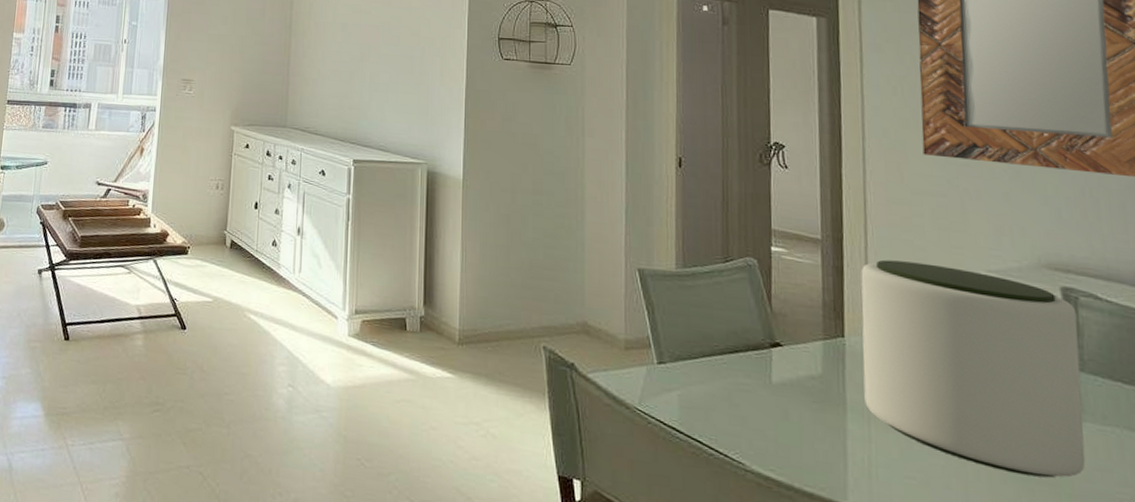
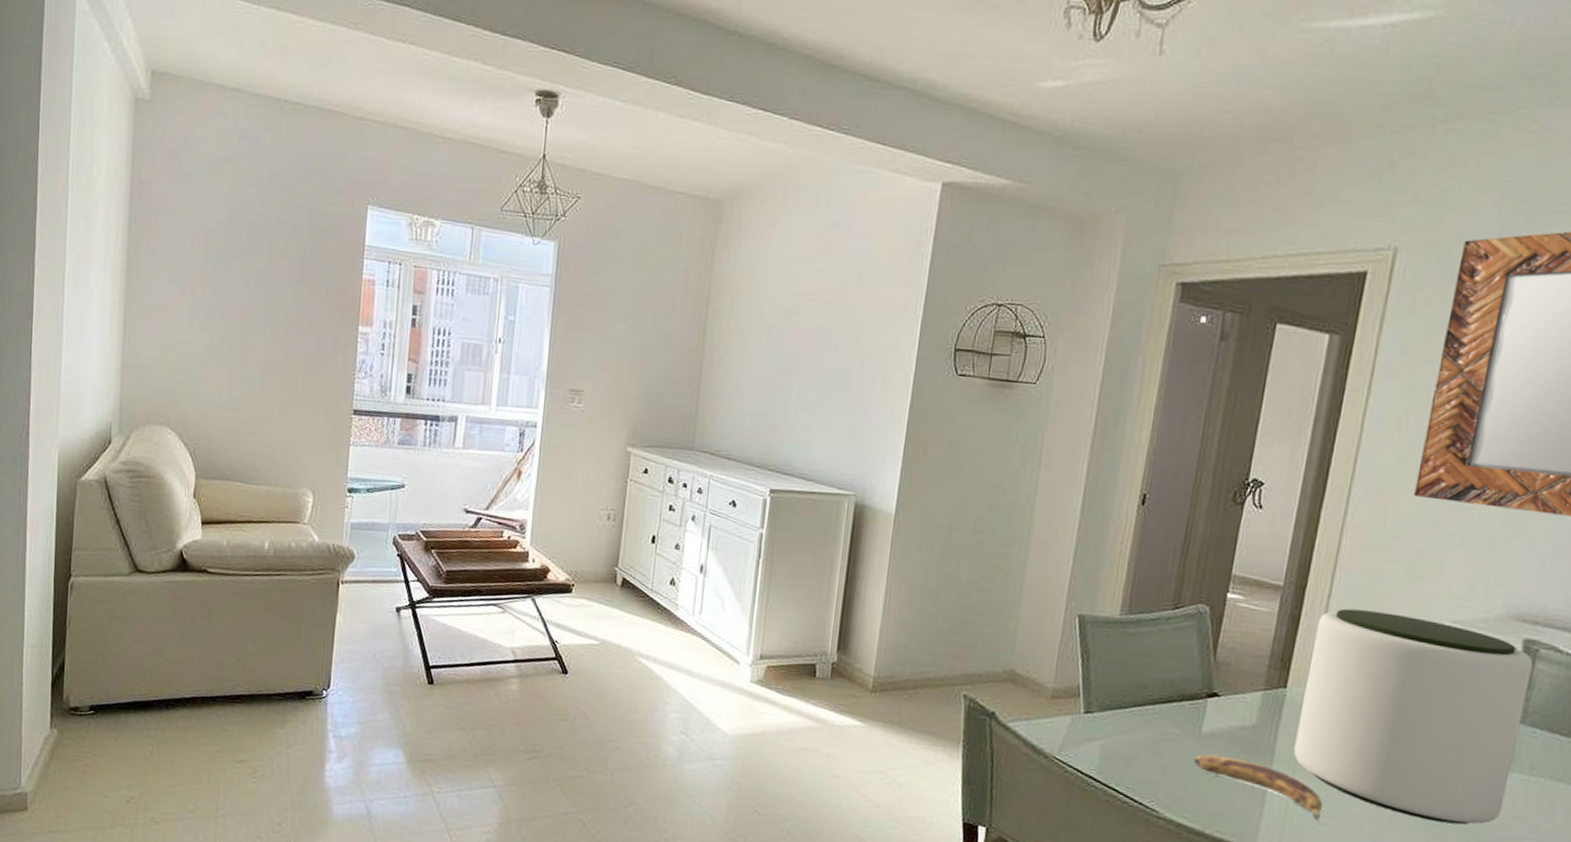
banana: none [770,404,906,473] -> present [1194,754,1323,820]

